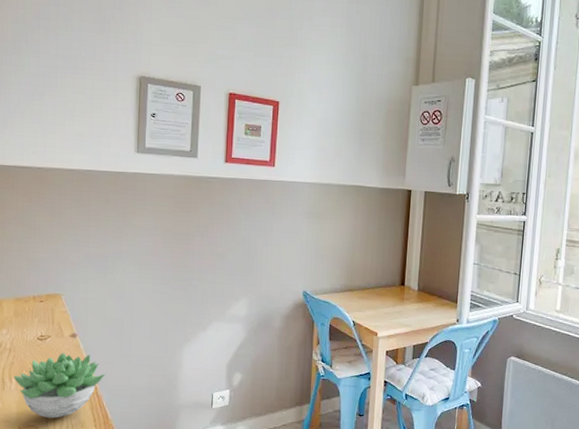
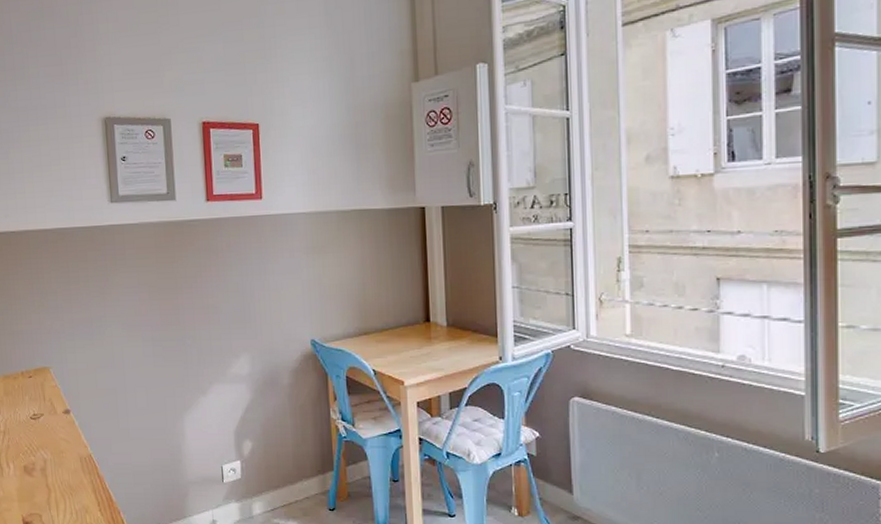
succulent plant: present [13,353,106,419] -> none [11,432,105,504]

